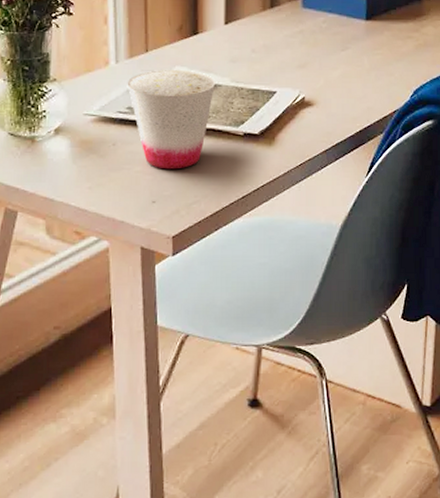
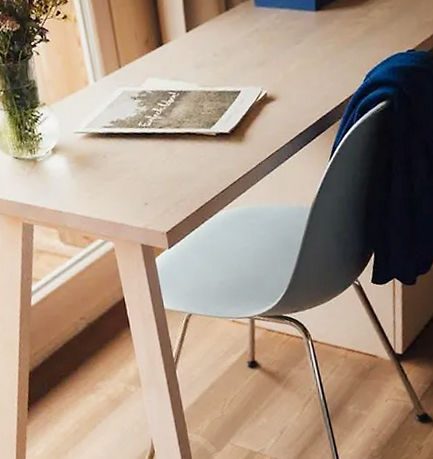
cup: present [127,69,216,170] -> none [107,80,186,174]

